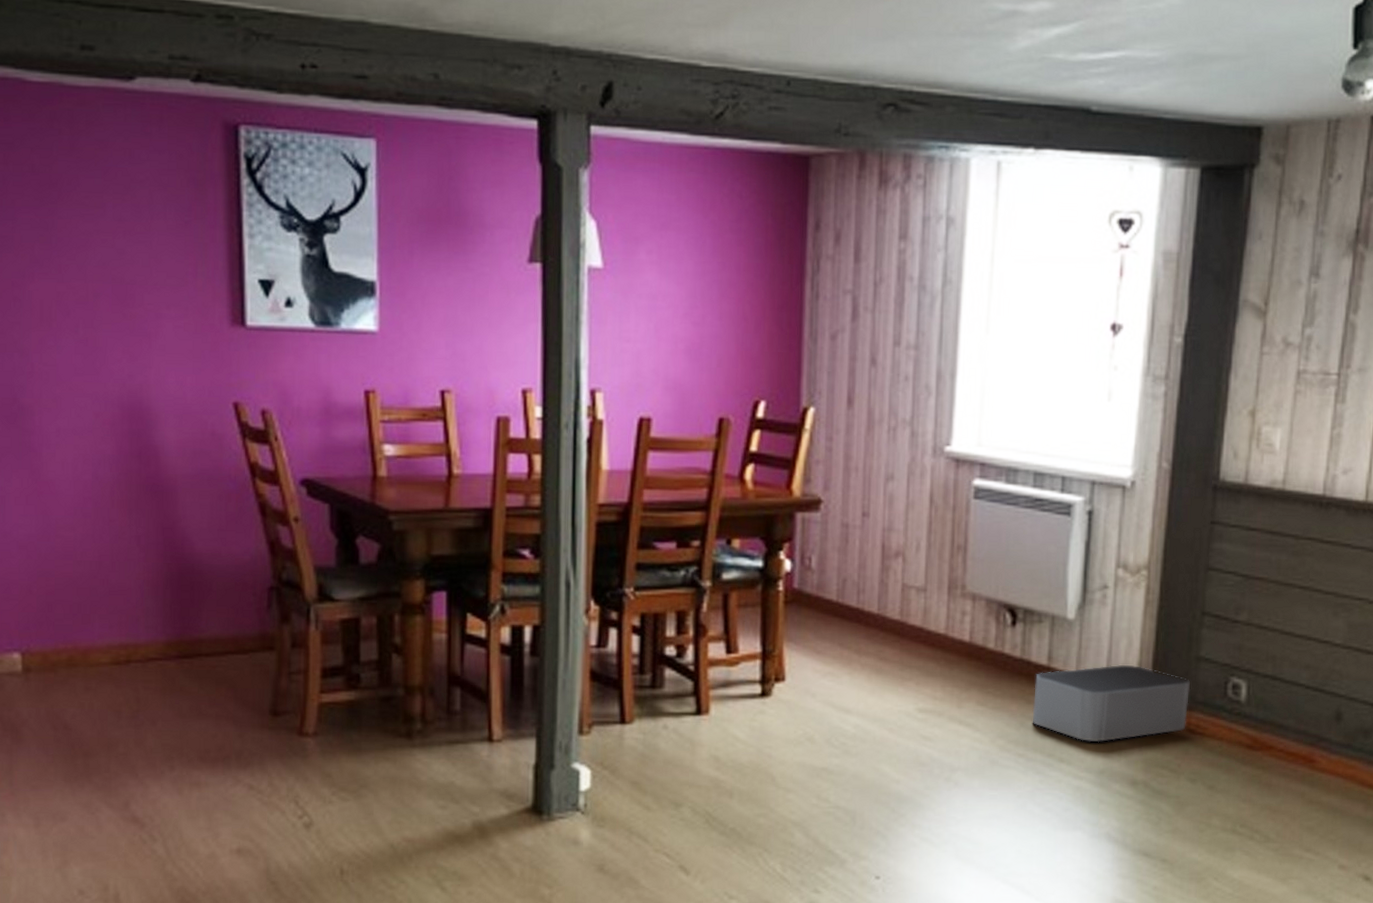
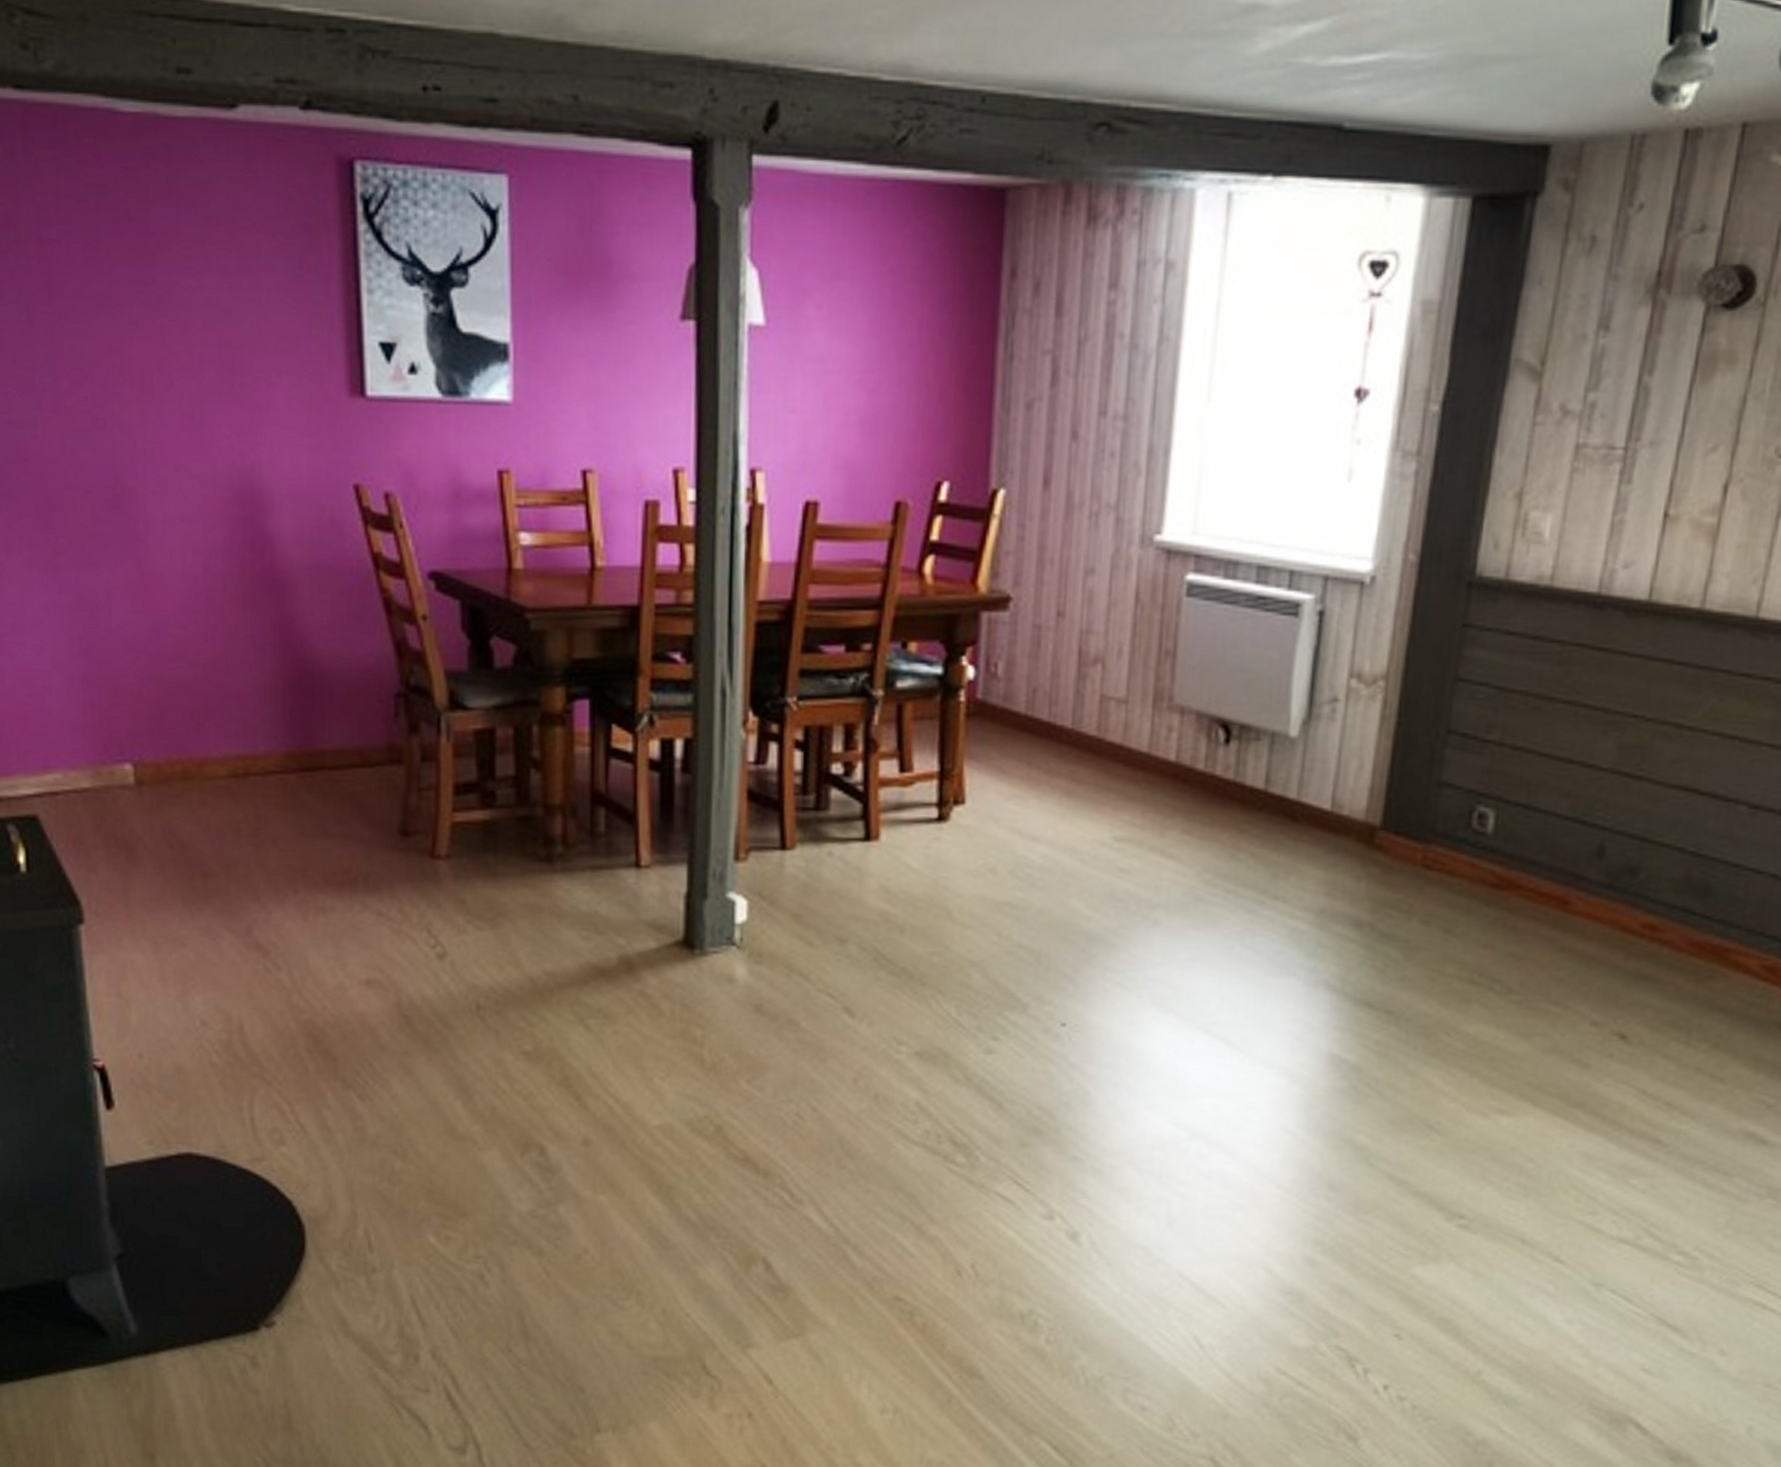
storage bin: present [1032,665,1190,743] -> none [1244,790,1429,878]

